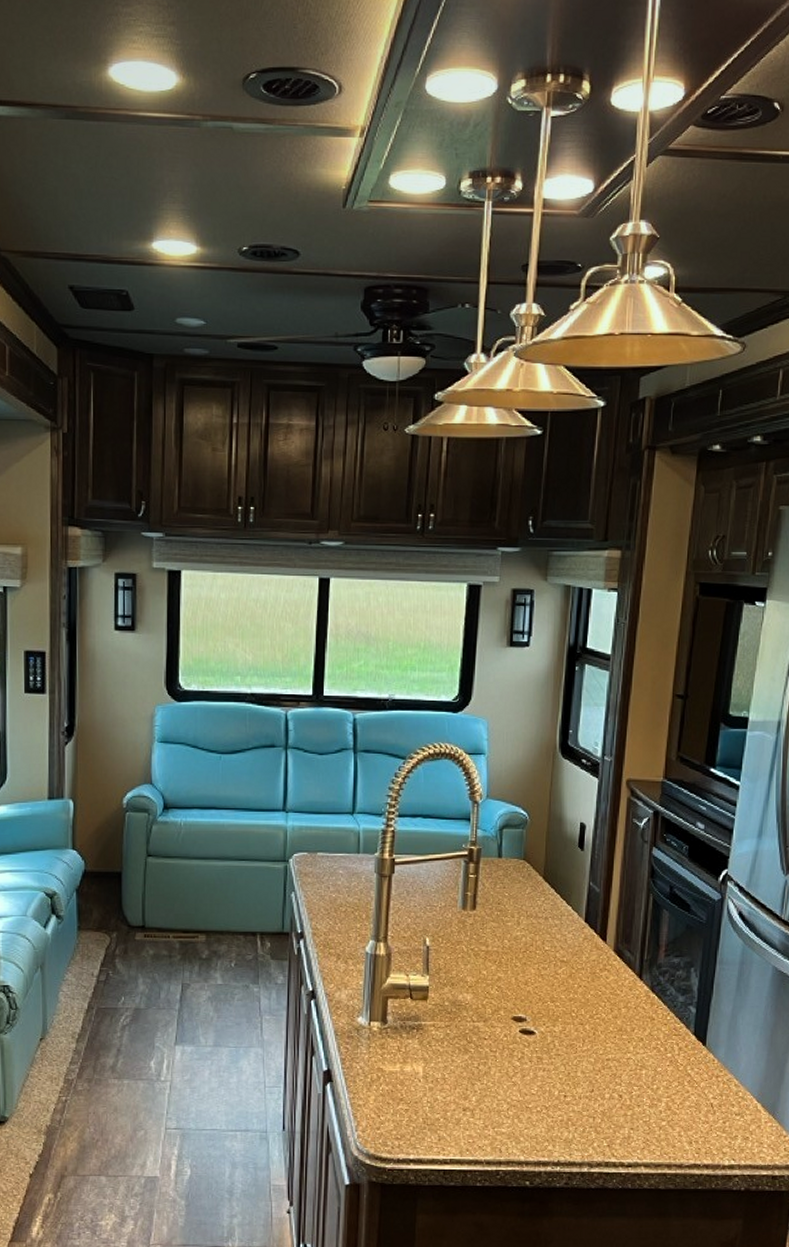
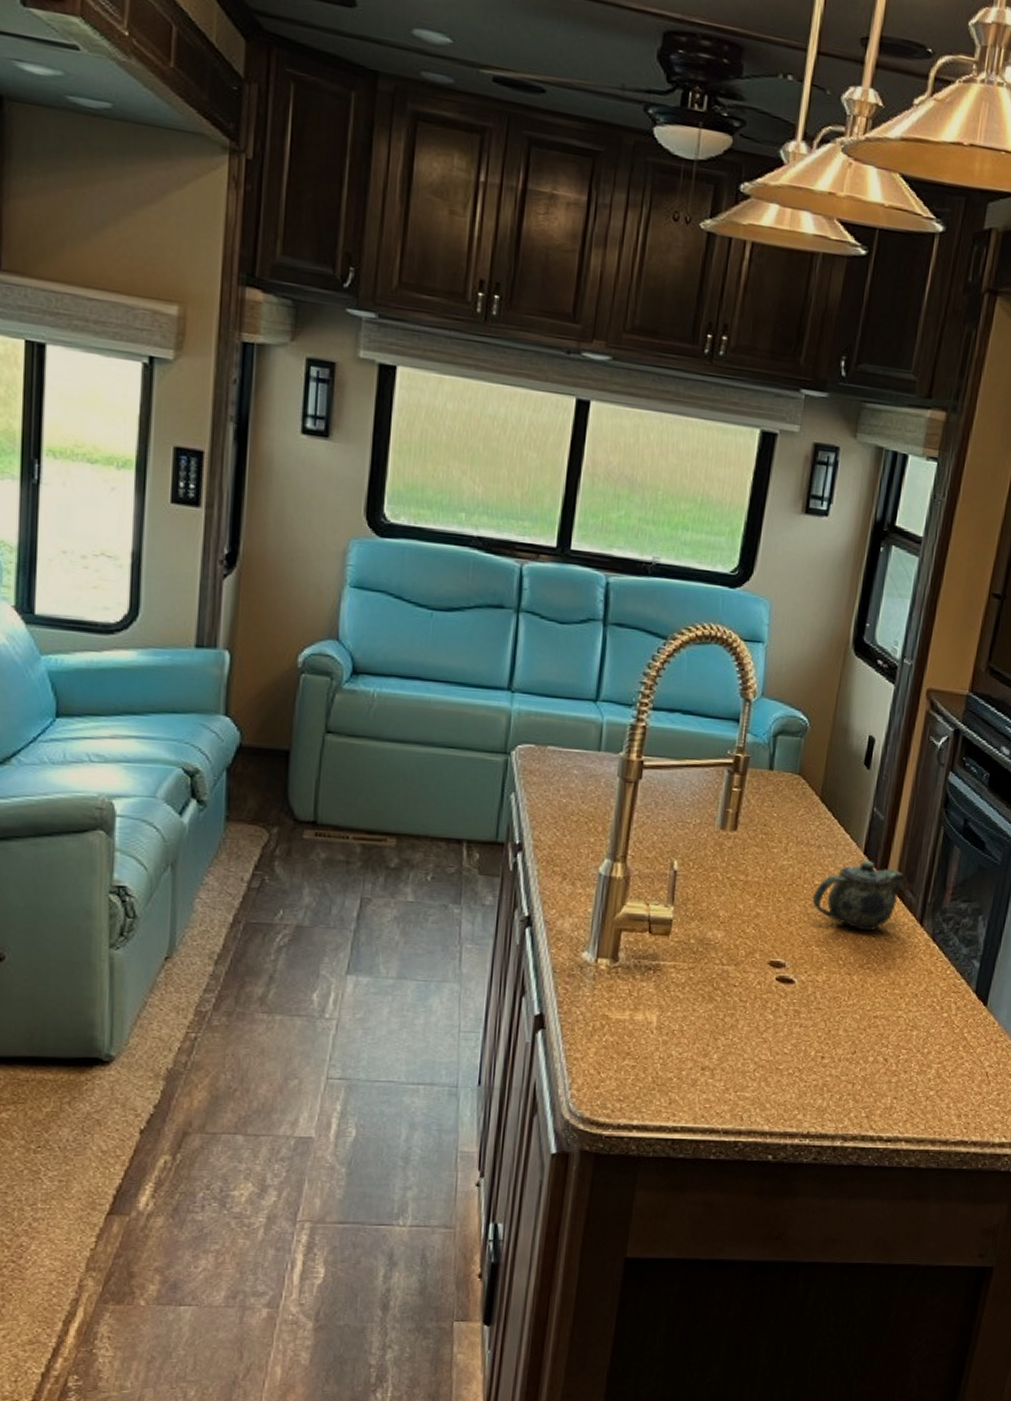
teapot: none [544,926,625,987] -> present [812,859,908,932]

